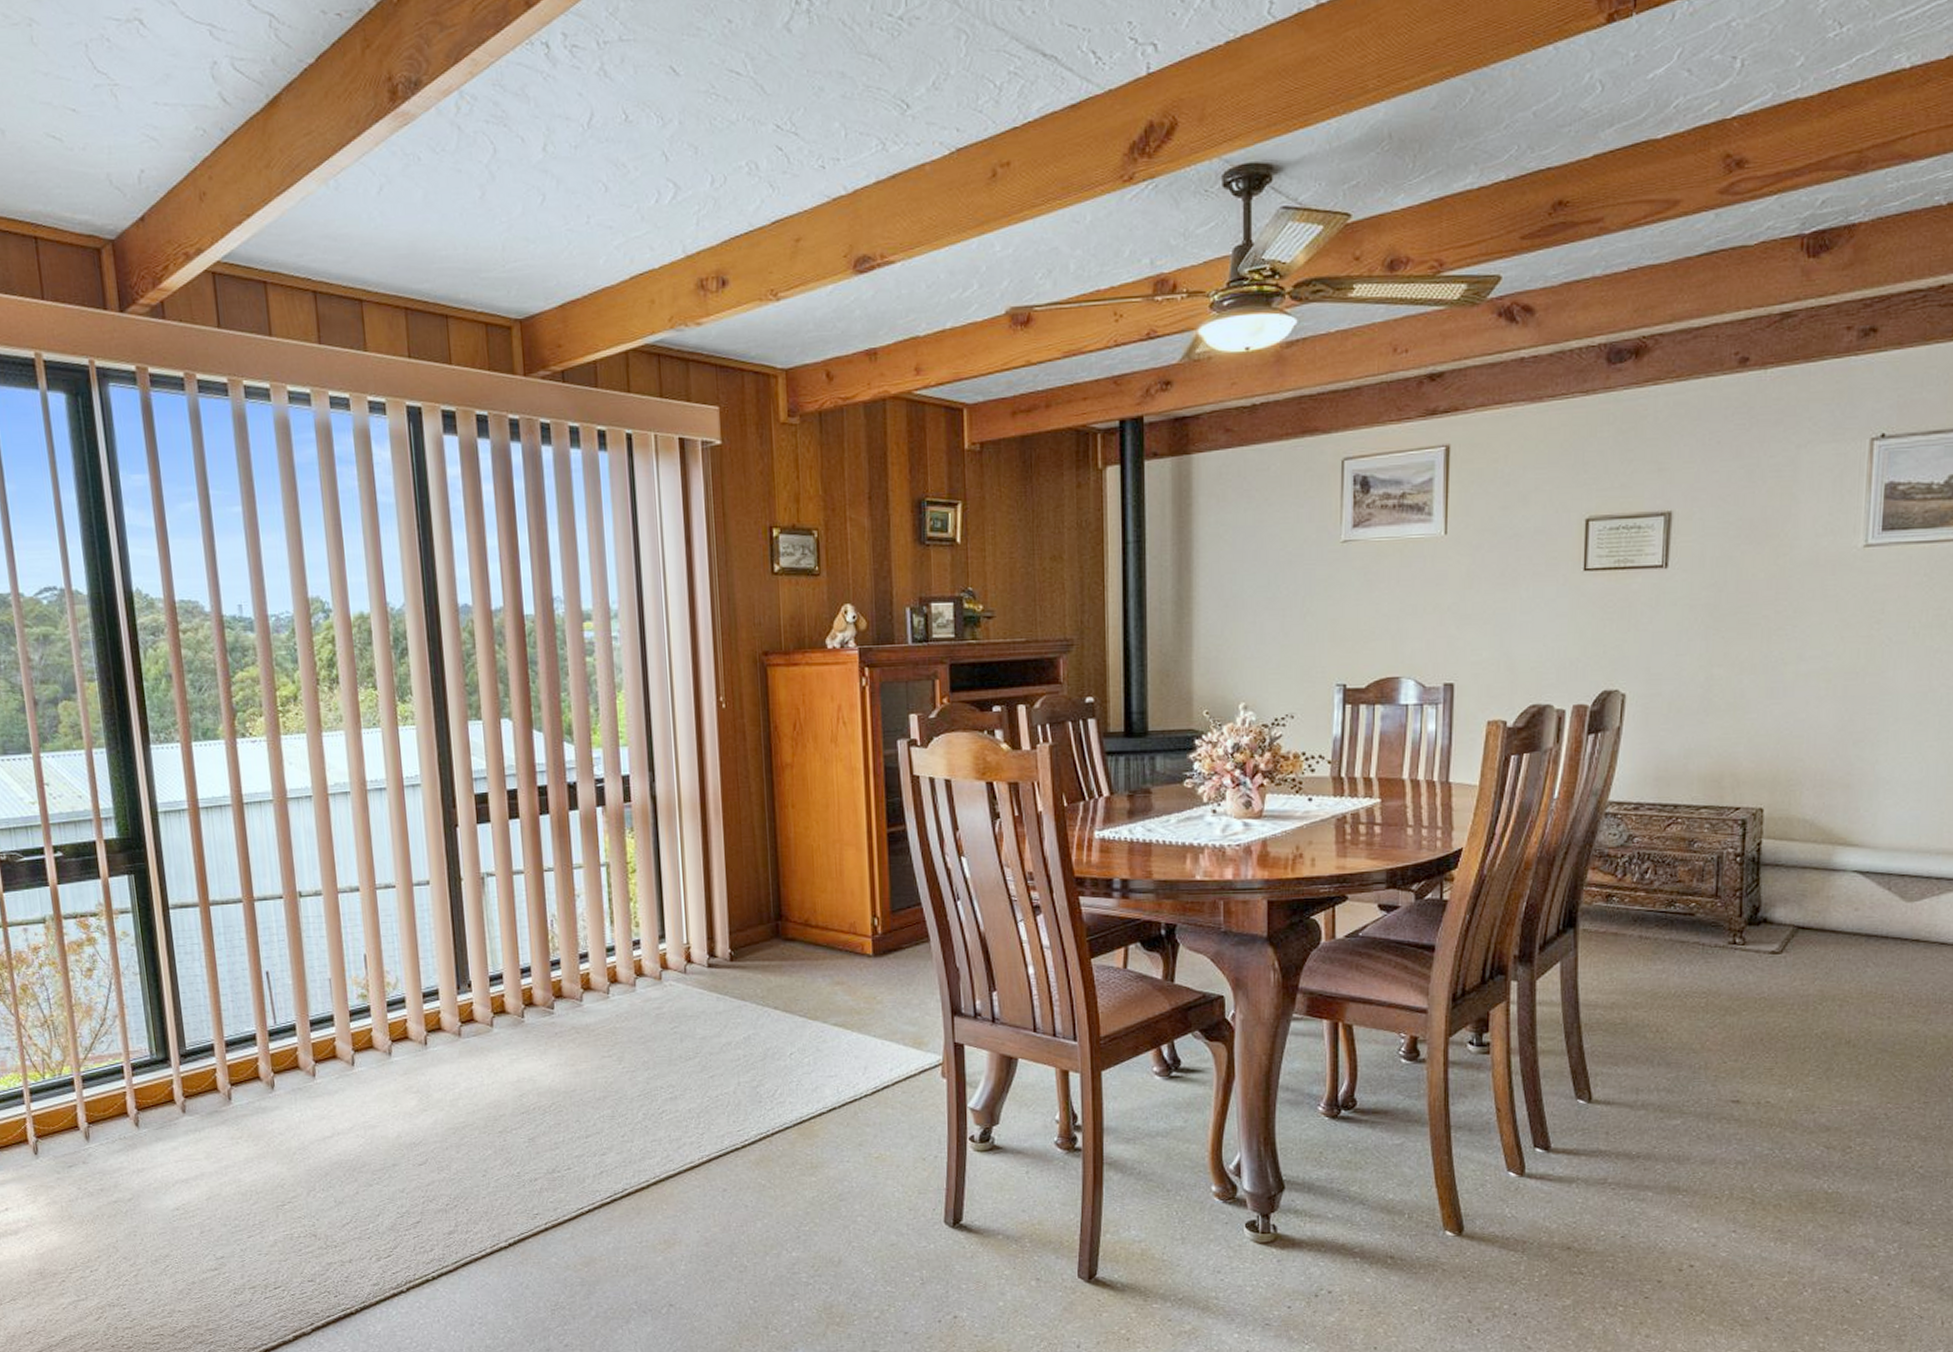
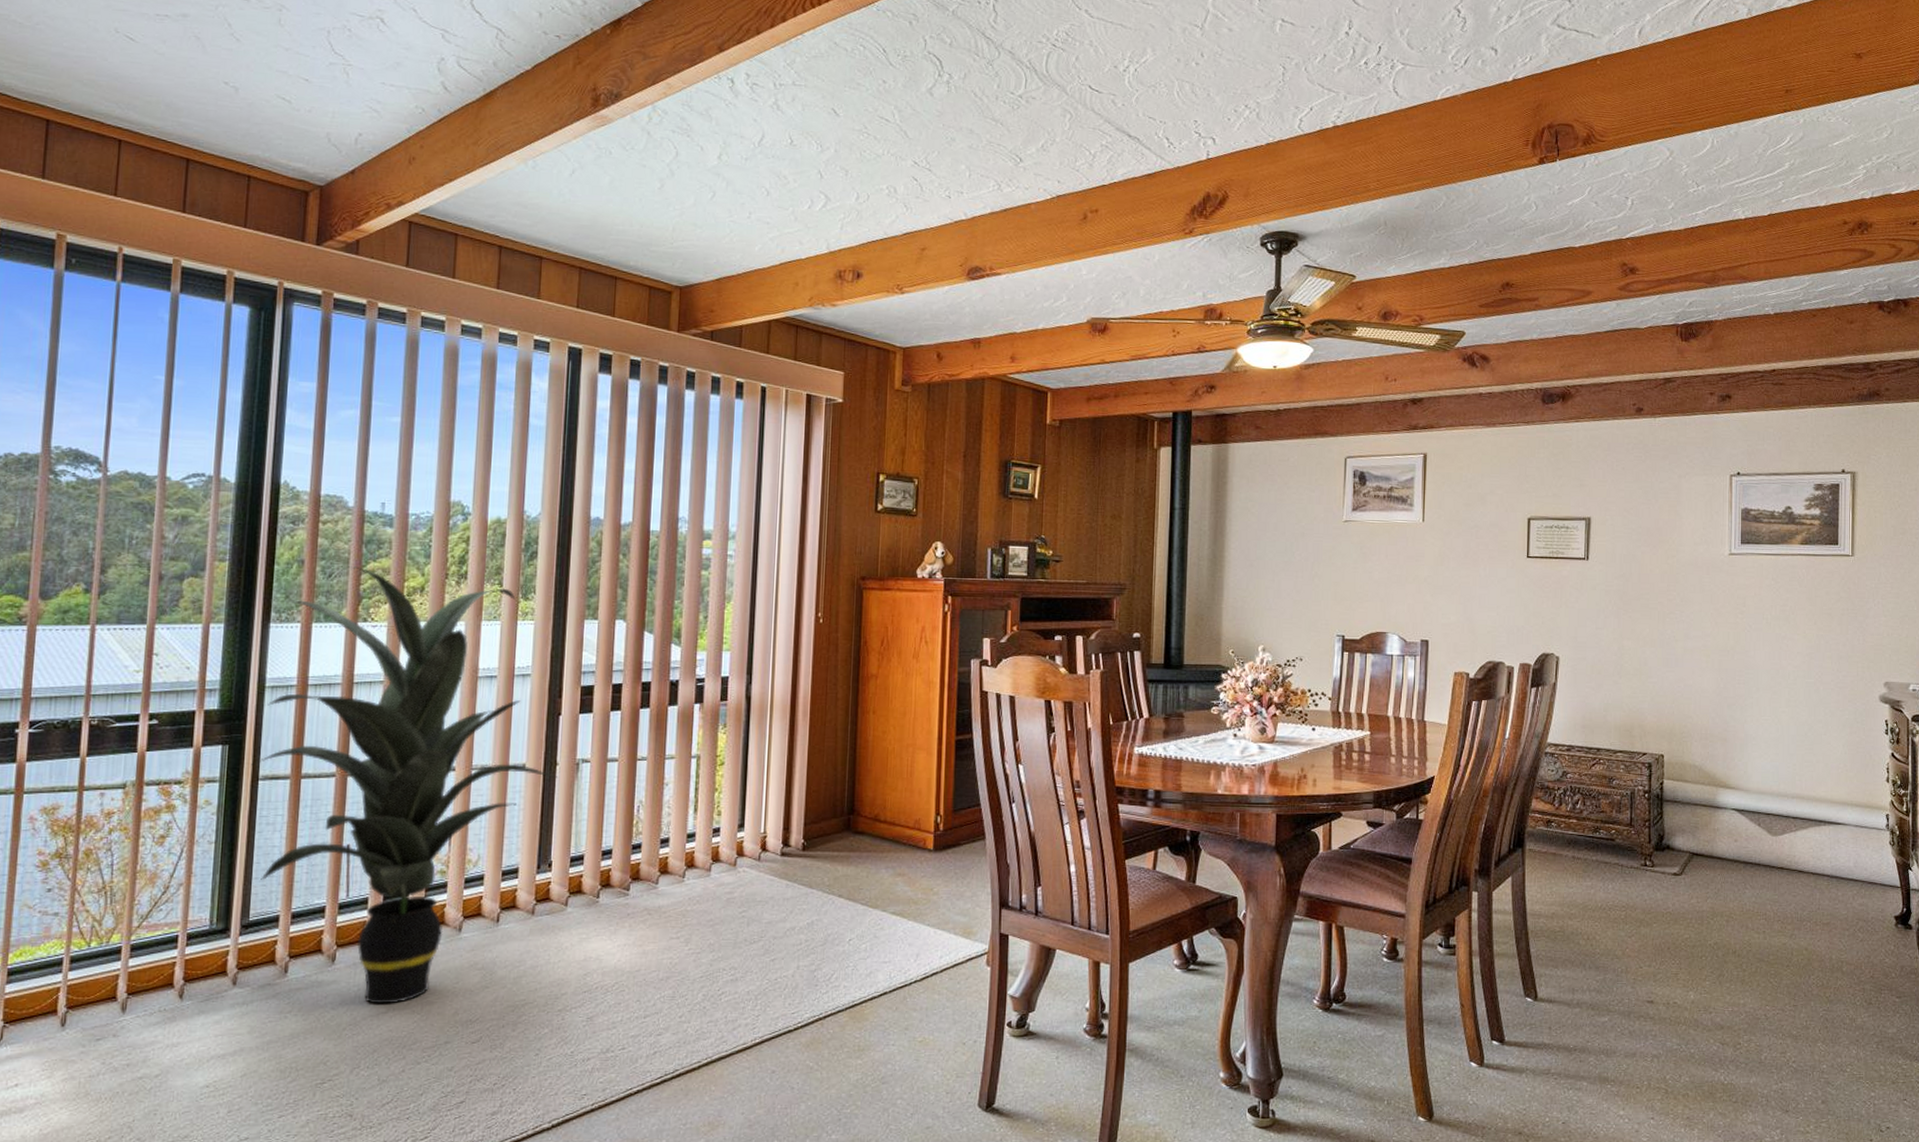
indoor plant: none [156,677,464,1129] -> present [251,566,557,1004]

